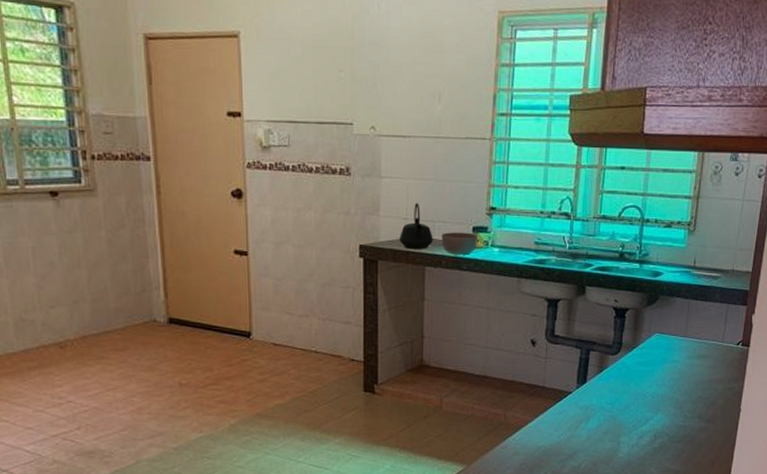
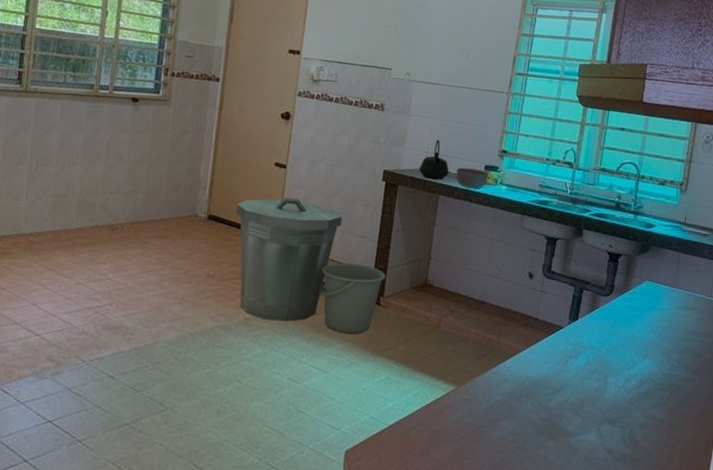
trash can: none [198,288,321,424] -> present [235,197,343,322]
bucket: none [306,352,377,428] -> present [319,262,386,335]

